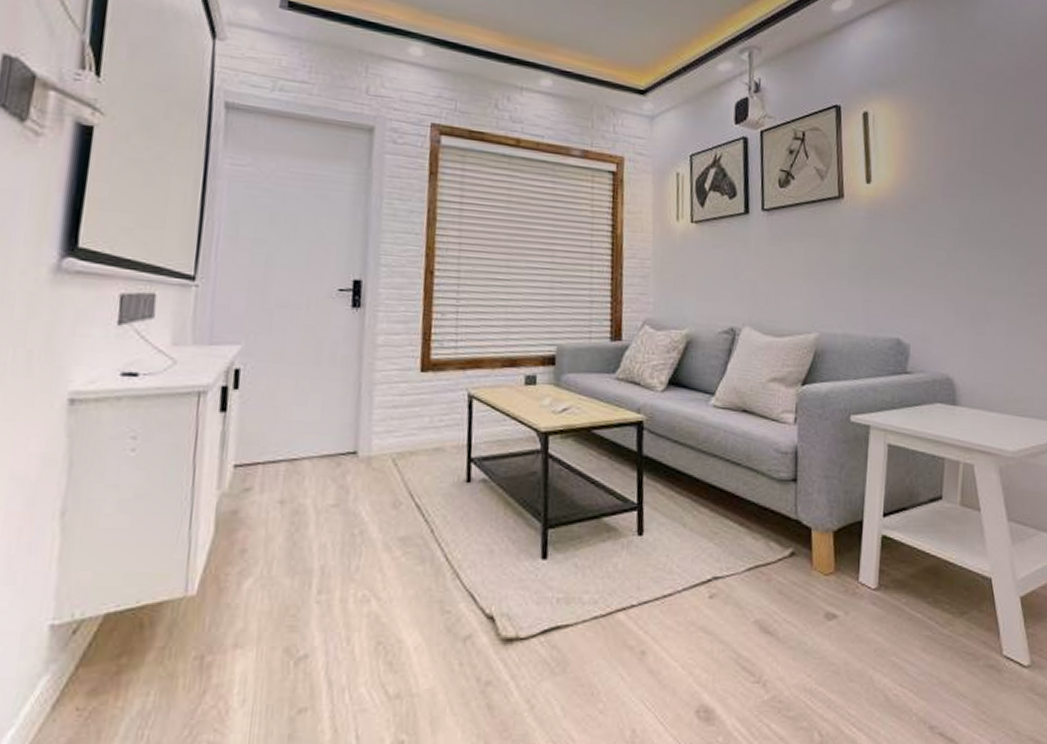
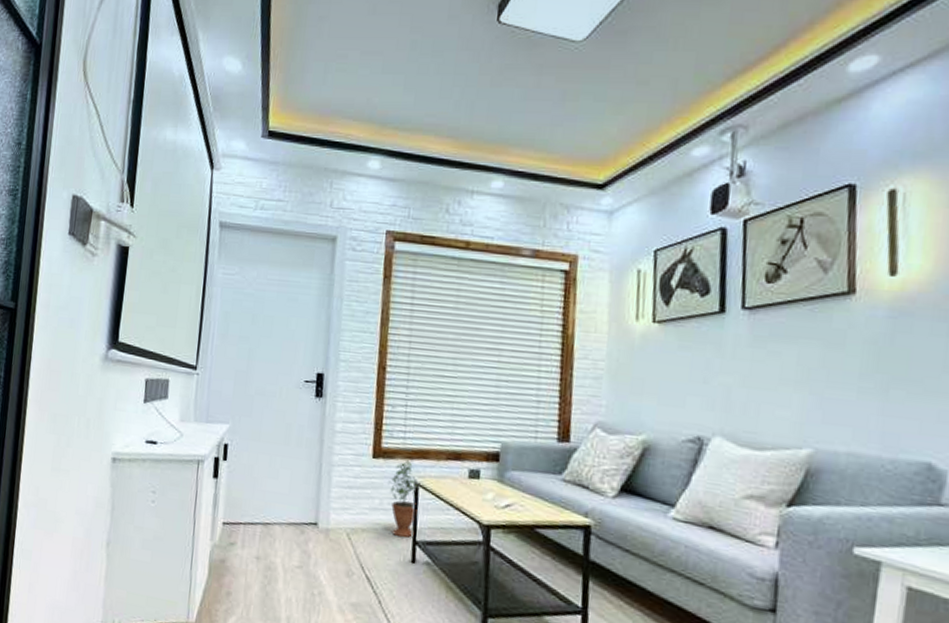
potted plant: none [439,371,472,457] -> present [388,460,418,538]

